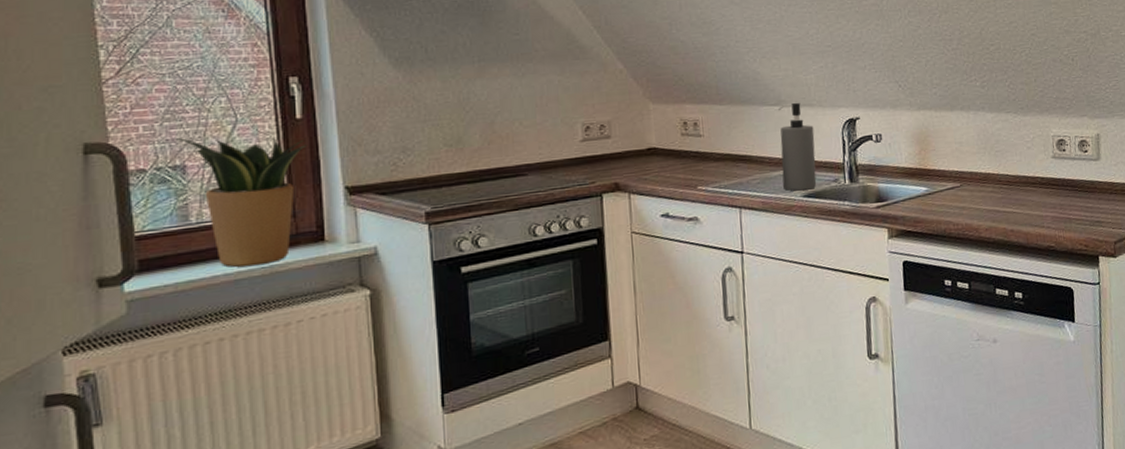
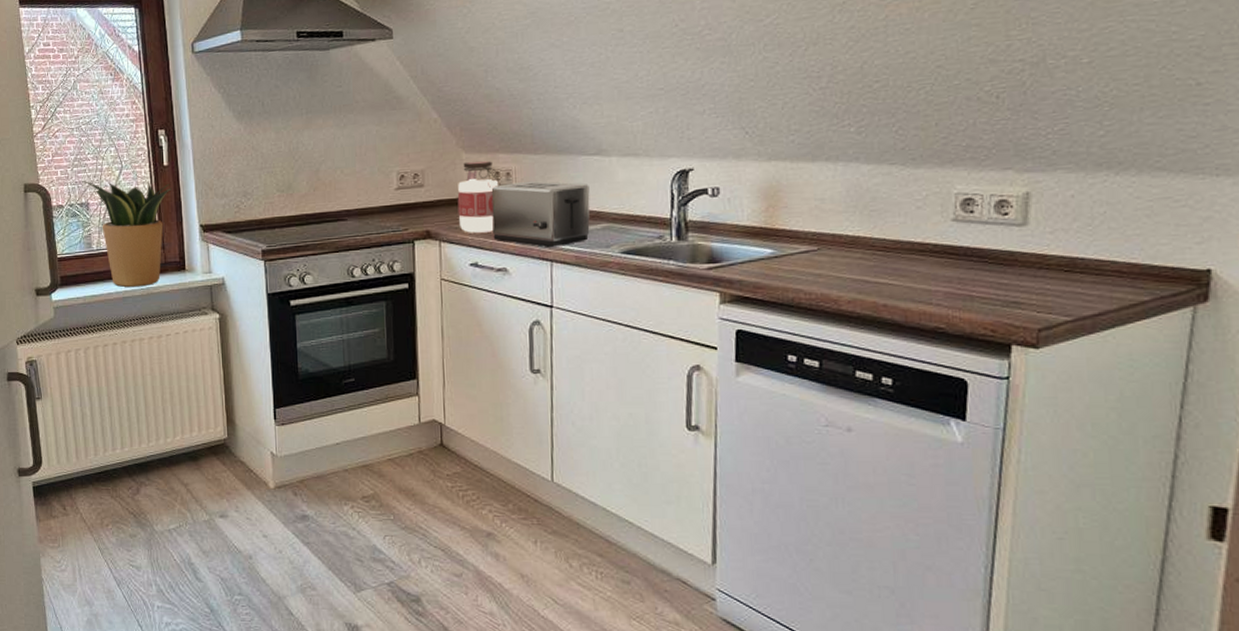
jar: none [645,111,687,184] -> present [457,160,499,233]
toaster: none [679,130,774,195] -> present [491,181,590,247]
soap dispenser: present [778,102,817,191] -> none [598,151,639,247]

